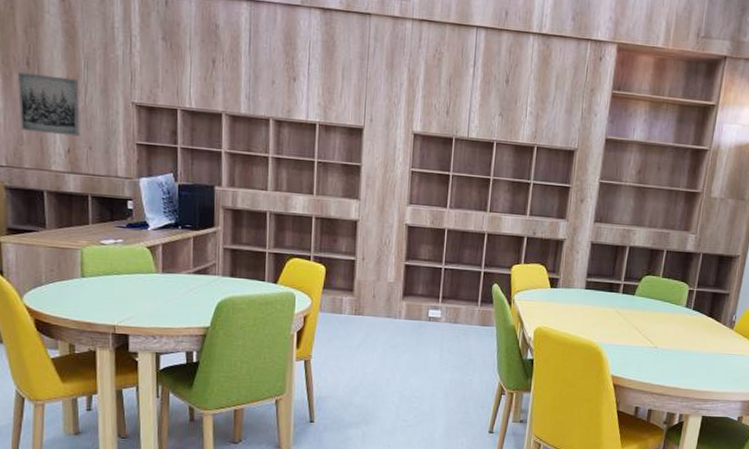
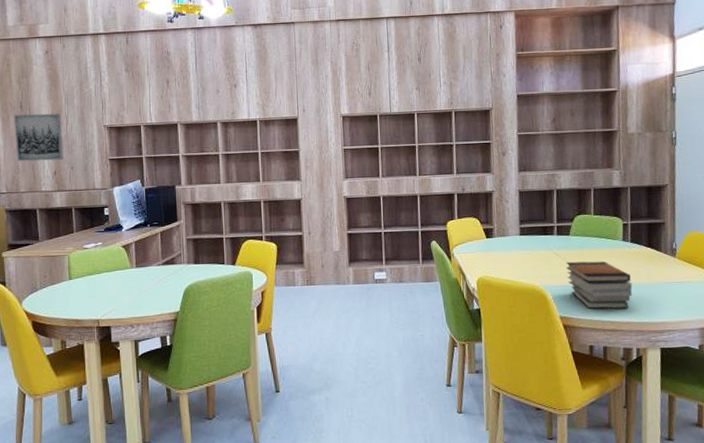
book stack: none [625,322,687,375] -> present [565,261,633,309]

